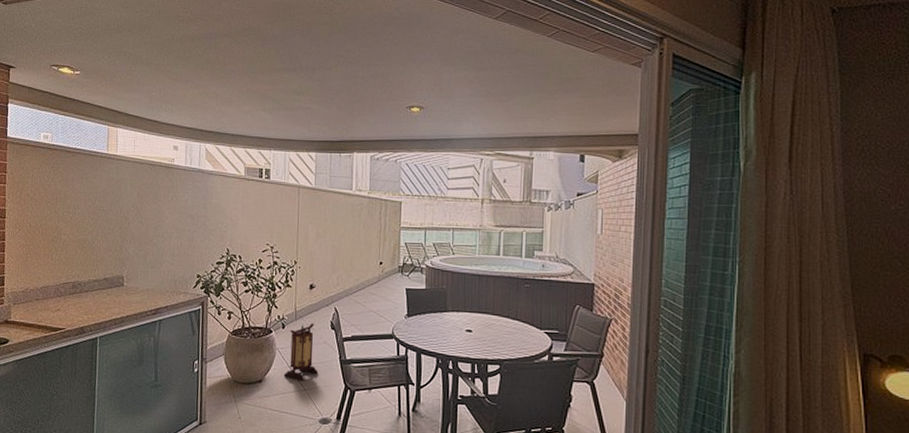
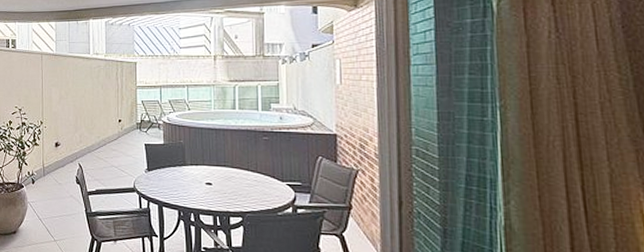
lantern: present [284,323,318,381] -> none [36,178,67,232]

